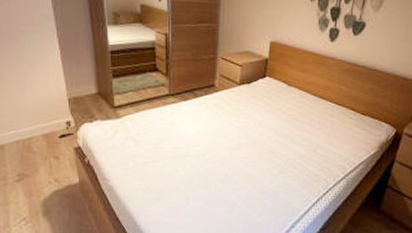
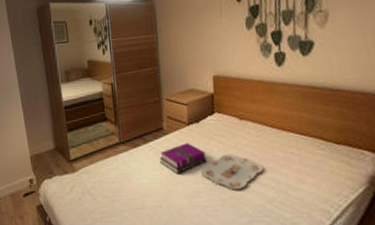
hardback book: none [207,101,253,129] -> present [159,143,207,175]
serving tray: none [245,115,300,146] -> present [200,154,264,190]

